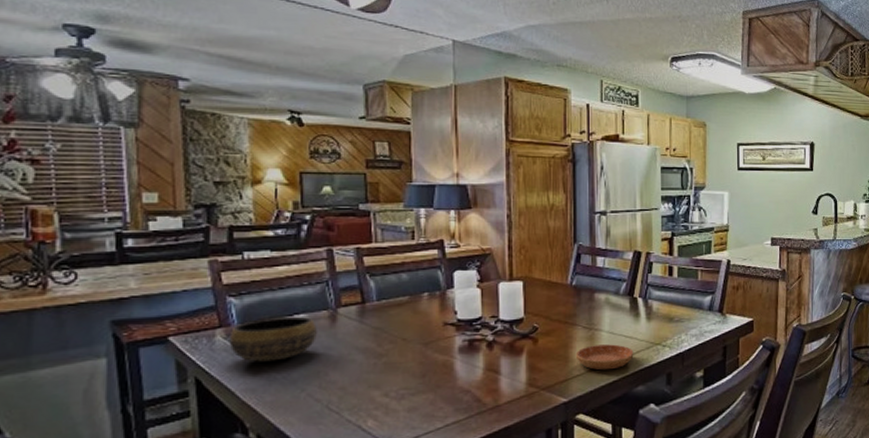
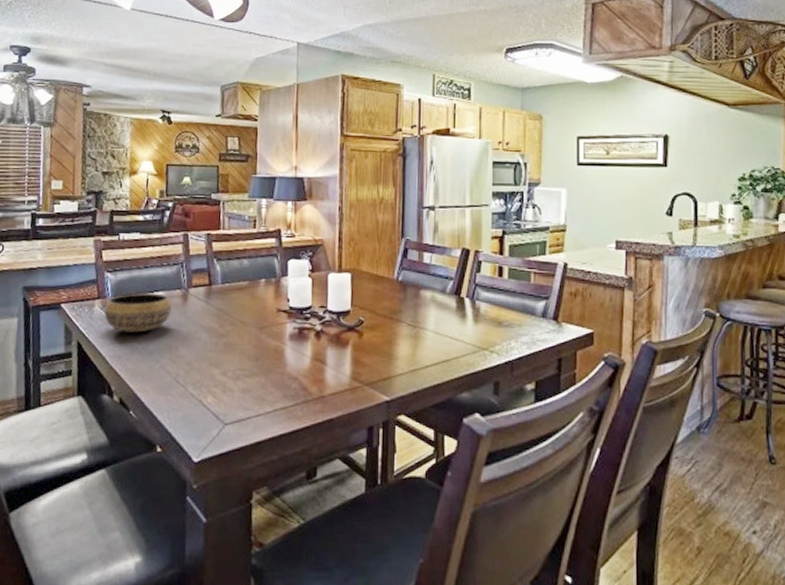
saucer: present [575,344,634,371] -> none [399,344,459,372]

